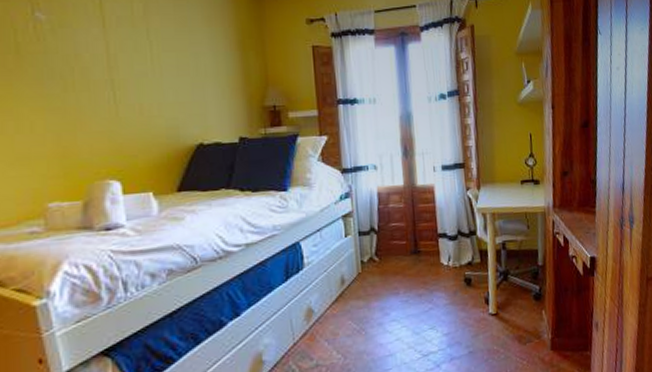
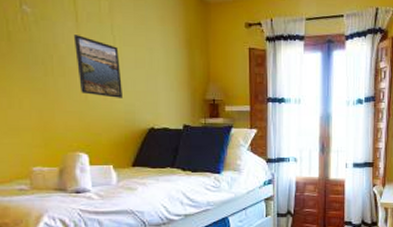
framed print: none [100,42,163,112] -> present [73,35,122,98]

